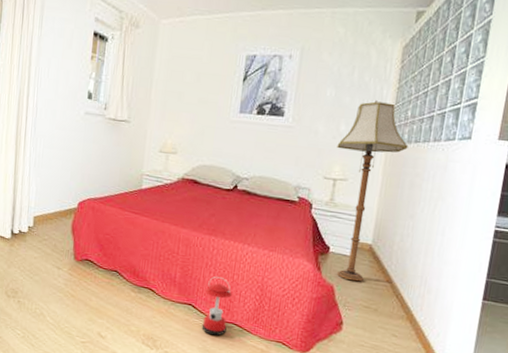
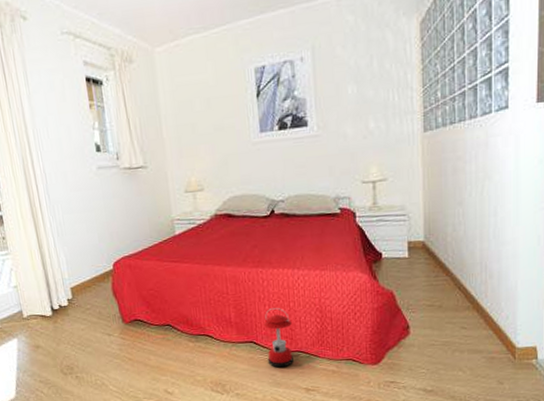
floor lamp: present [337,100,408,282] -> none [369,87,444,283]

